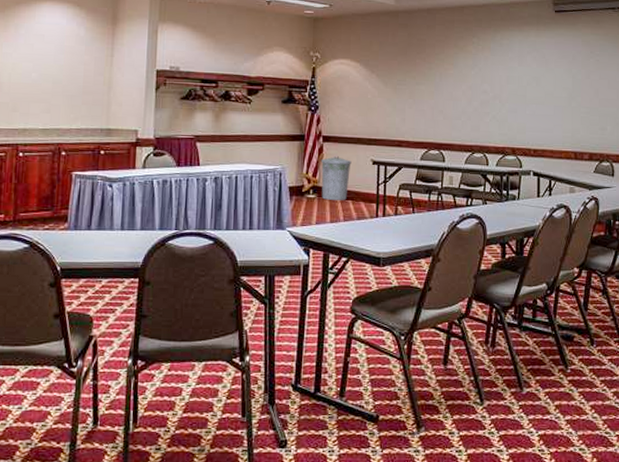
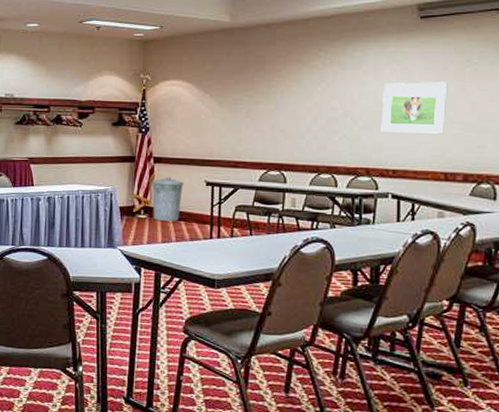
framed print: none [524,69,577,117] -> present [381,82,448,134]

